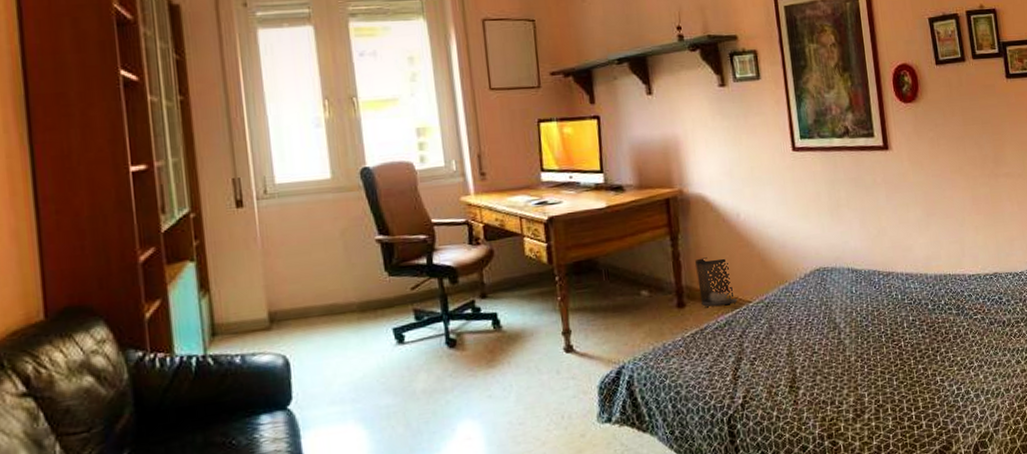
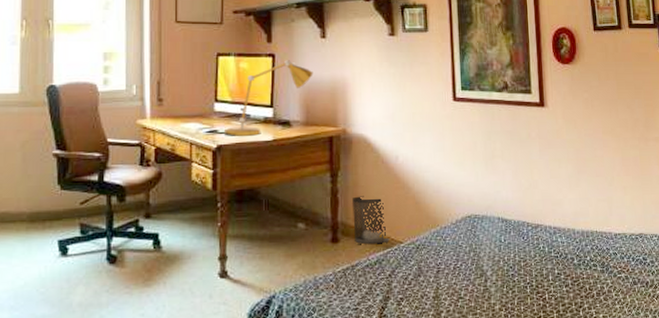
desk lamp: none [553,121,643,207] -> present [223,60,313,136]

